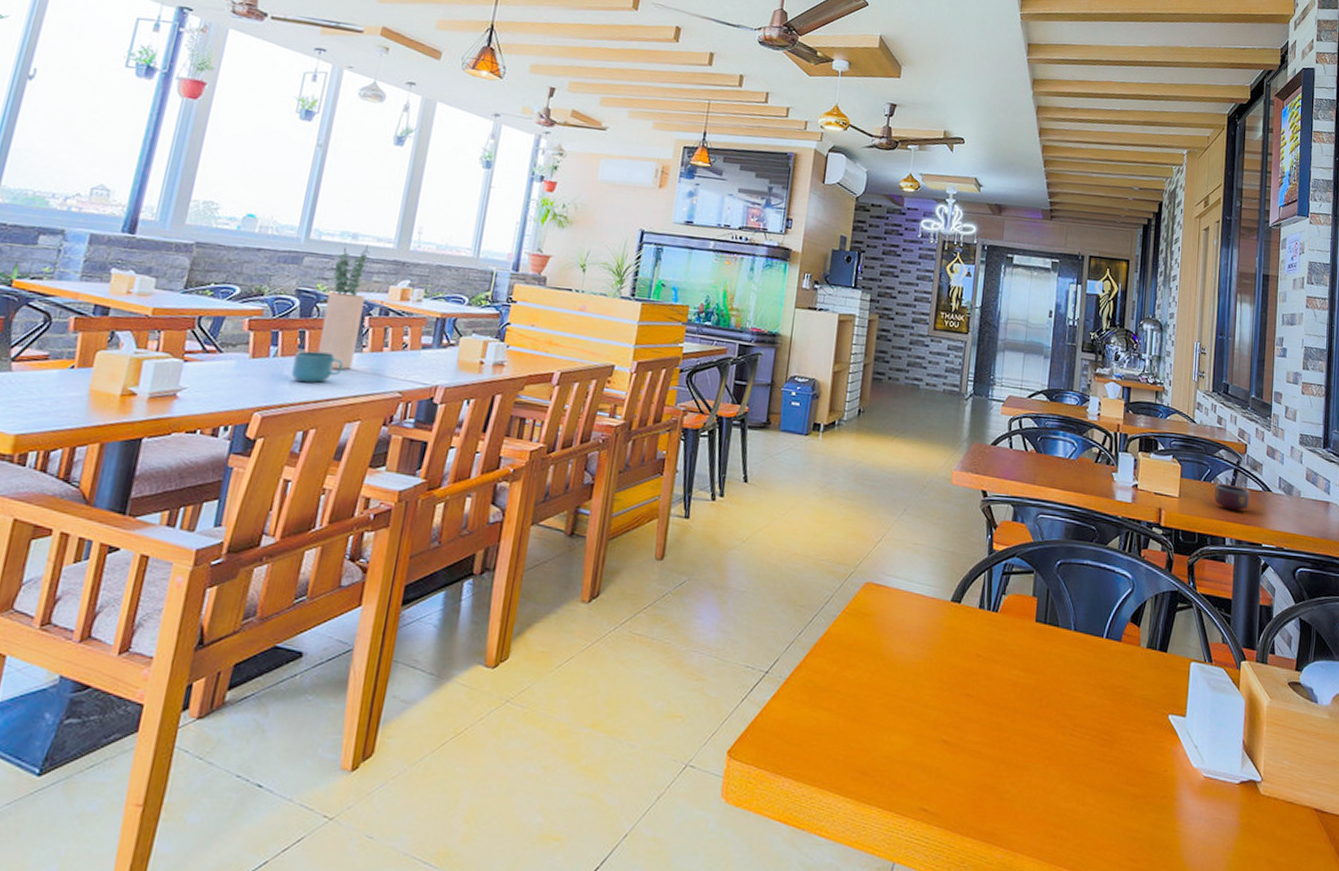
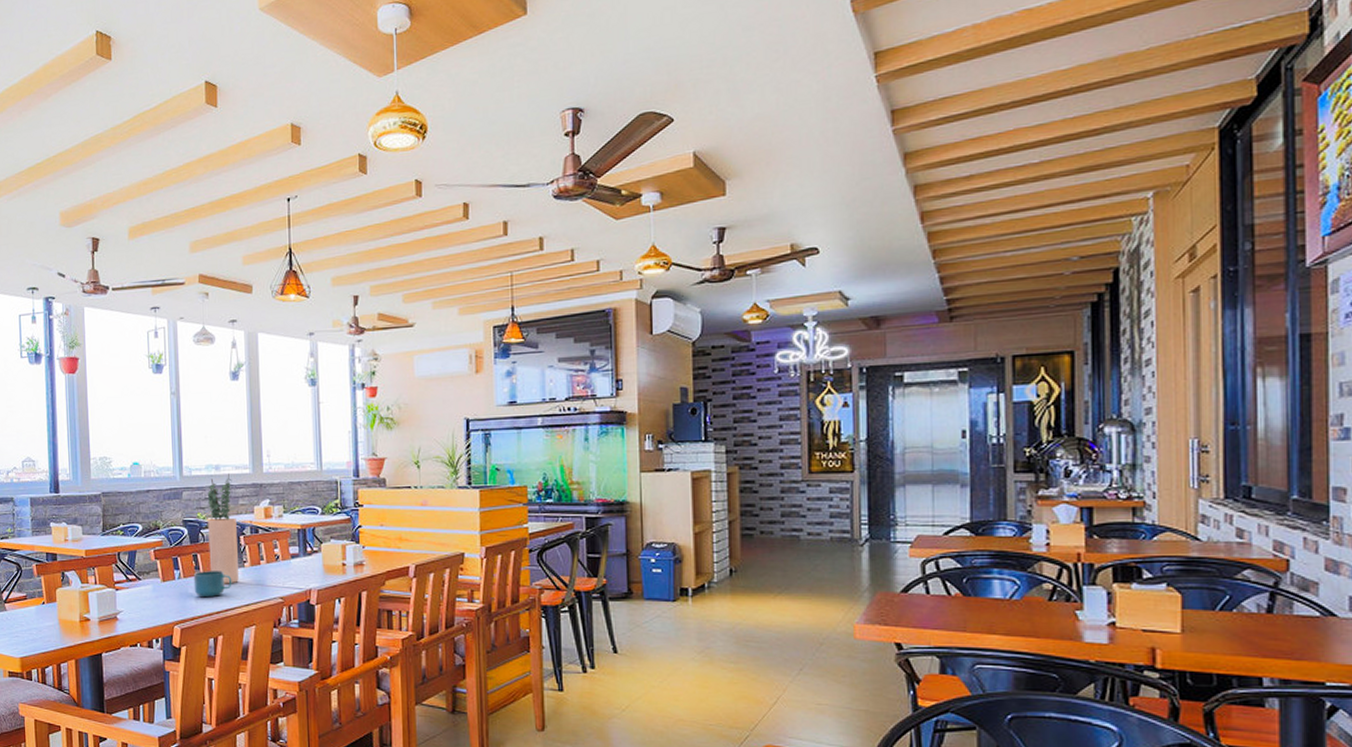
mug: present [1214,483,1250,512] -> none [1239,611,1299,645]

